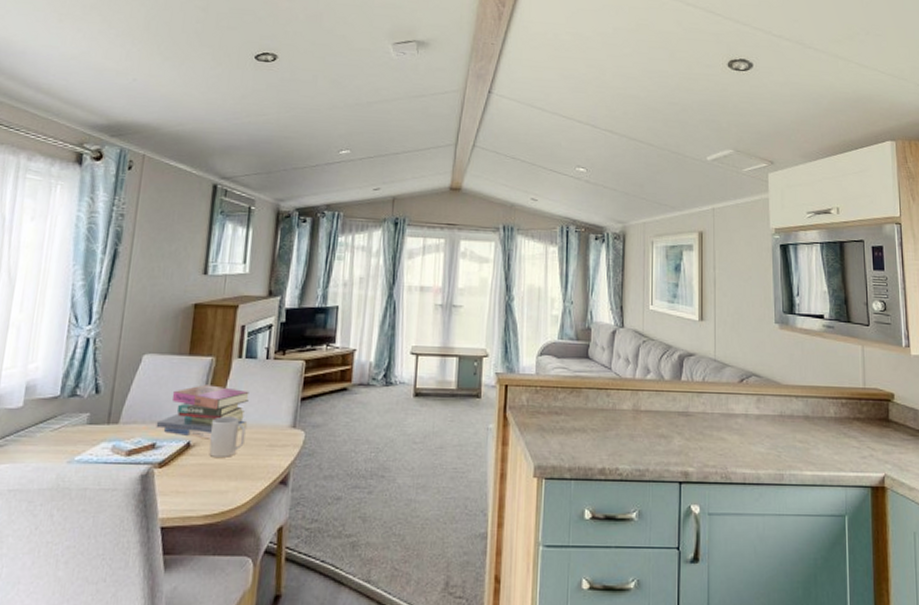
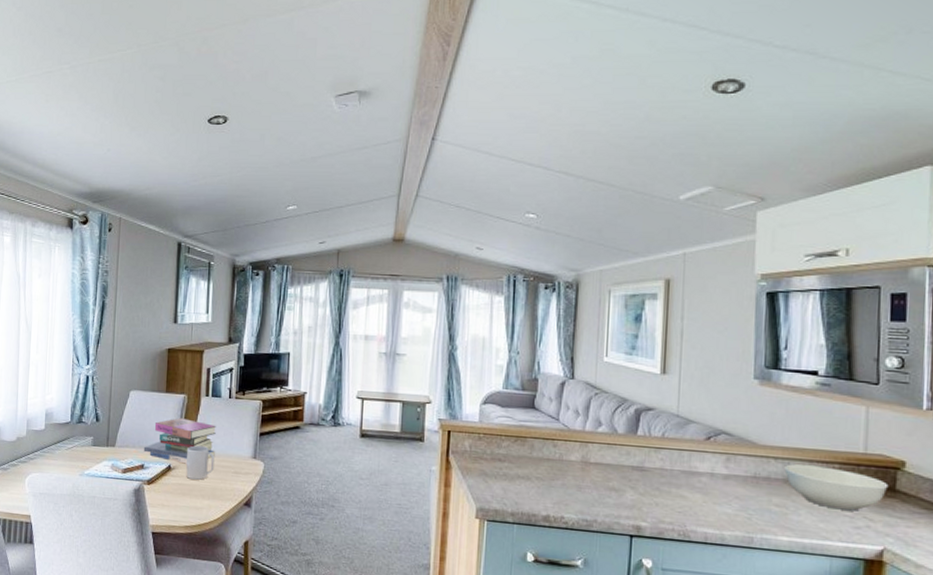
bowl: none [804,401,884,442] -> present [784,464,889,511]

